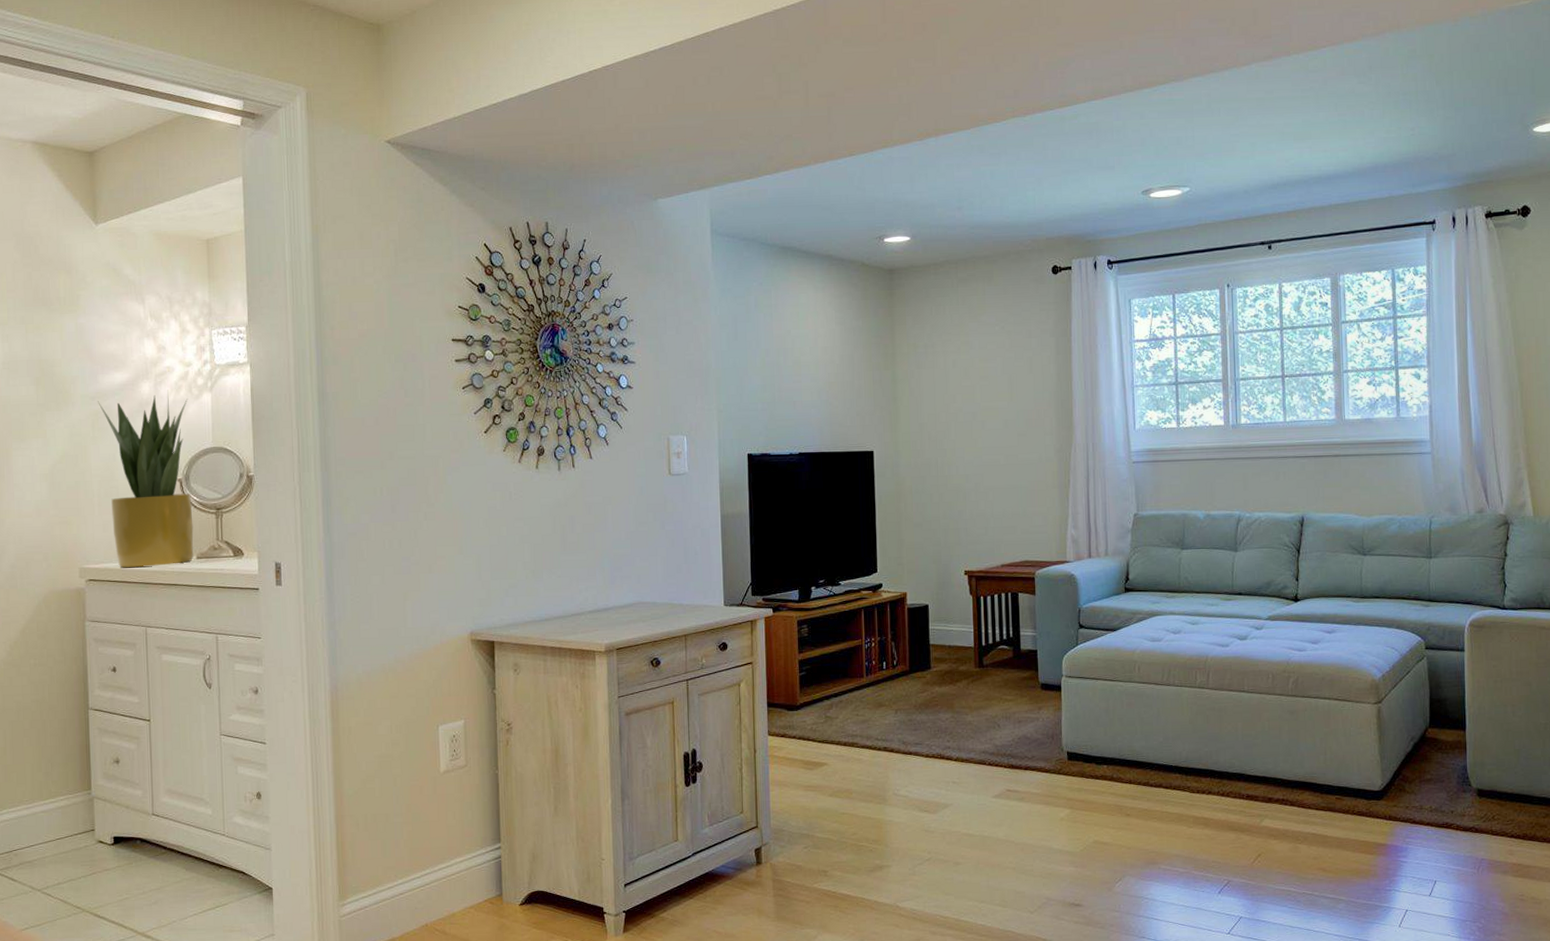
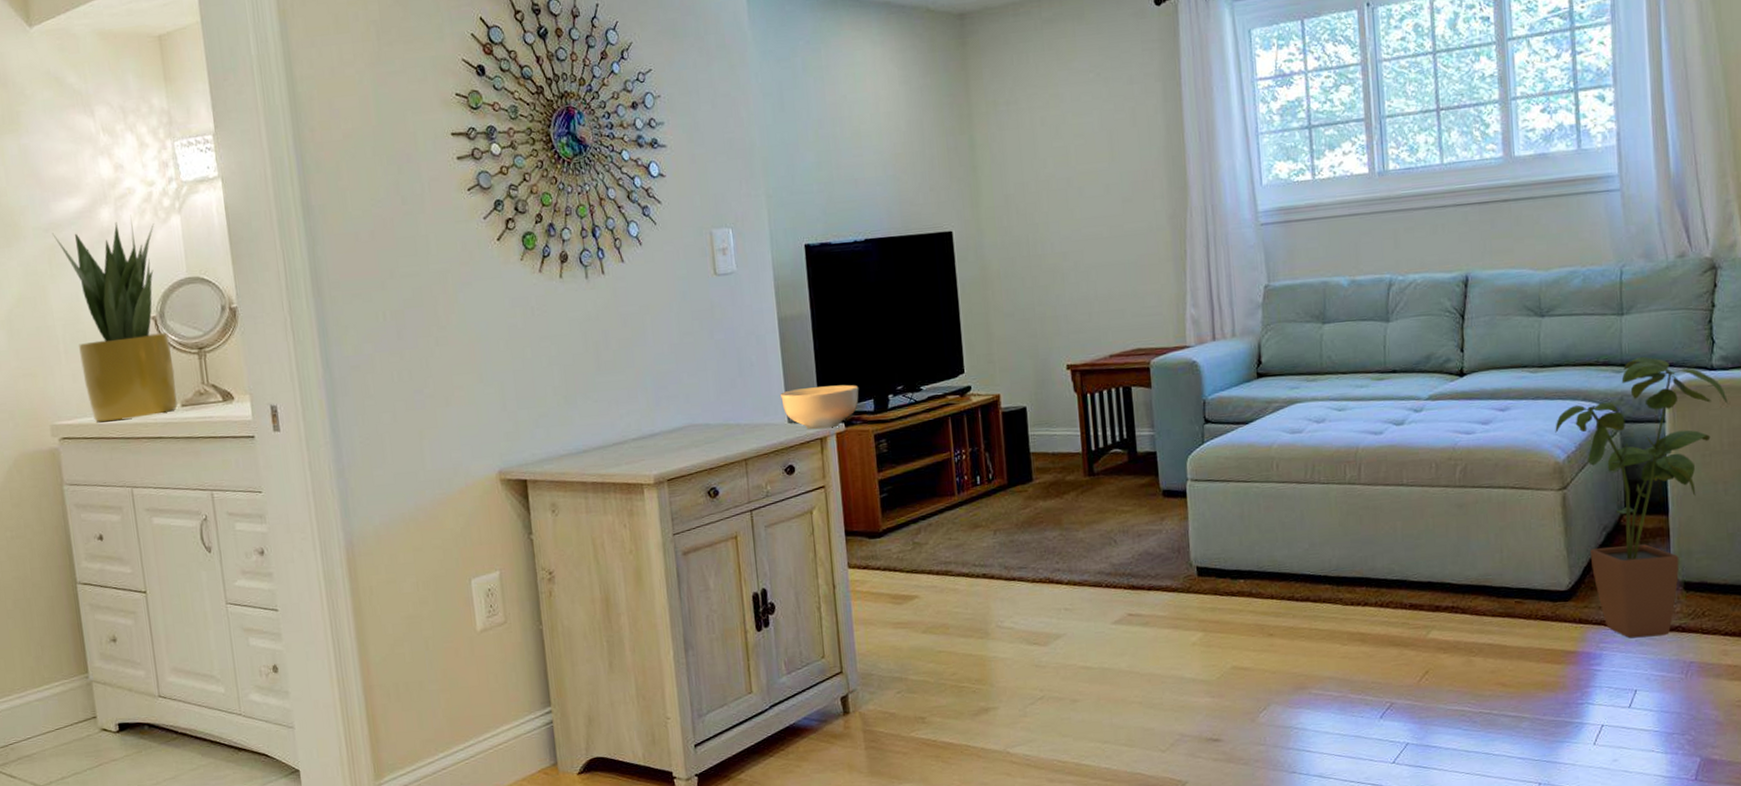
bowl: none [719,576,787,613] -> present [781,384,859,430]
house plant: none [1373,594,1518,836] -> present [1555,356,1729,639]

